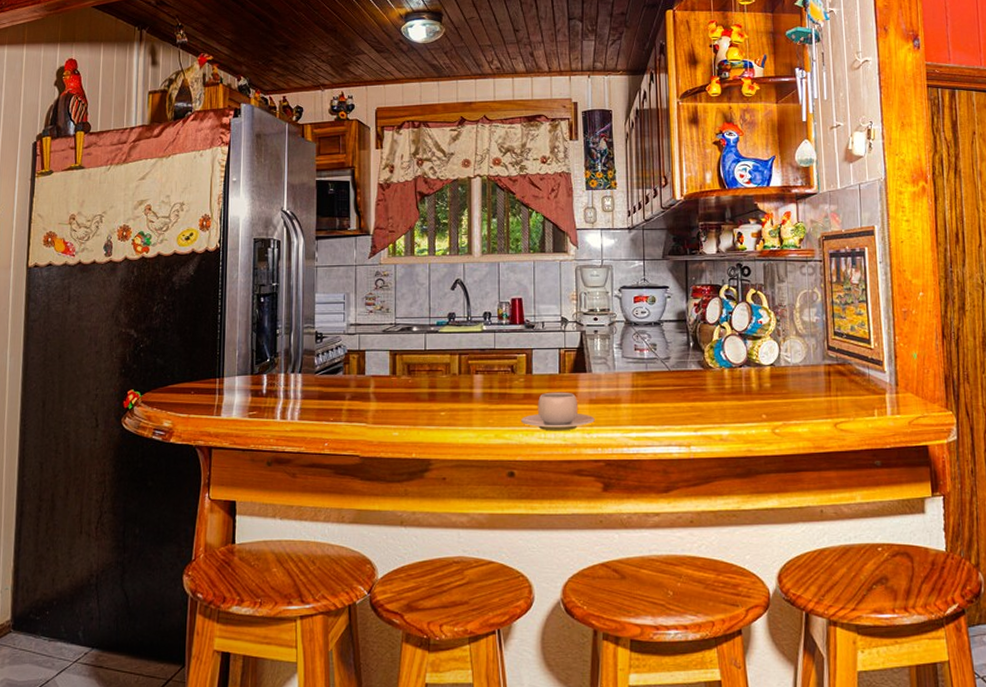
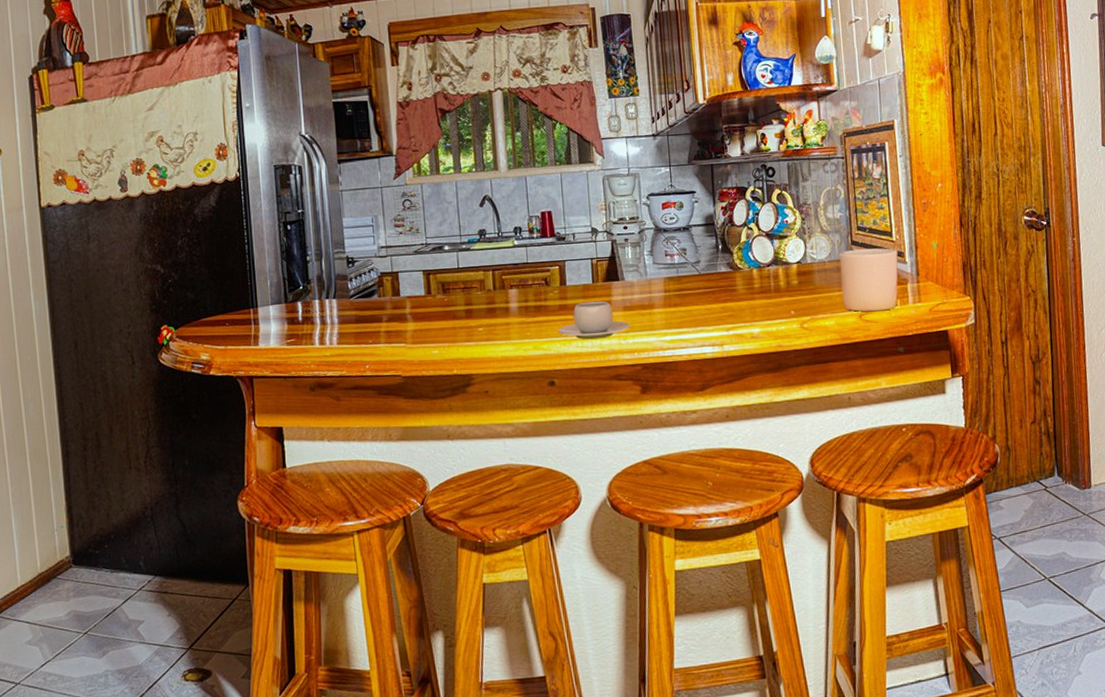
mug: none [814,355,877,421] -> present [839,248,898,312]

